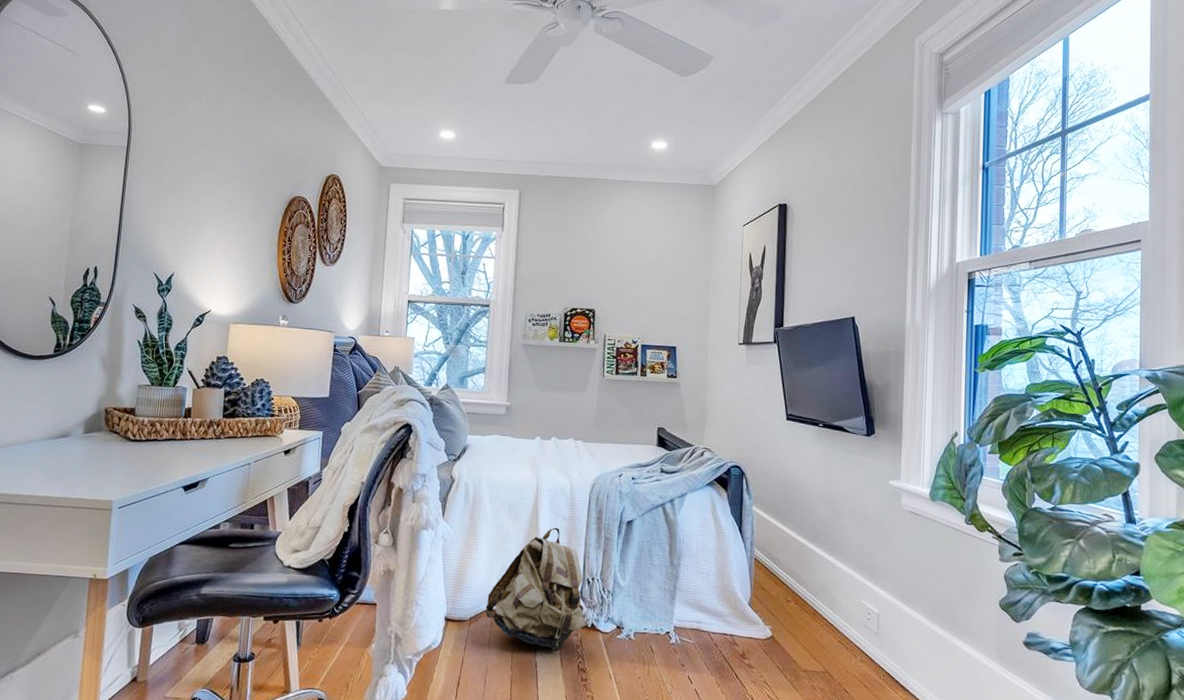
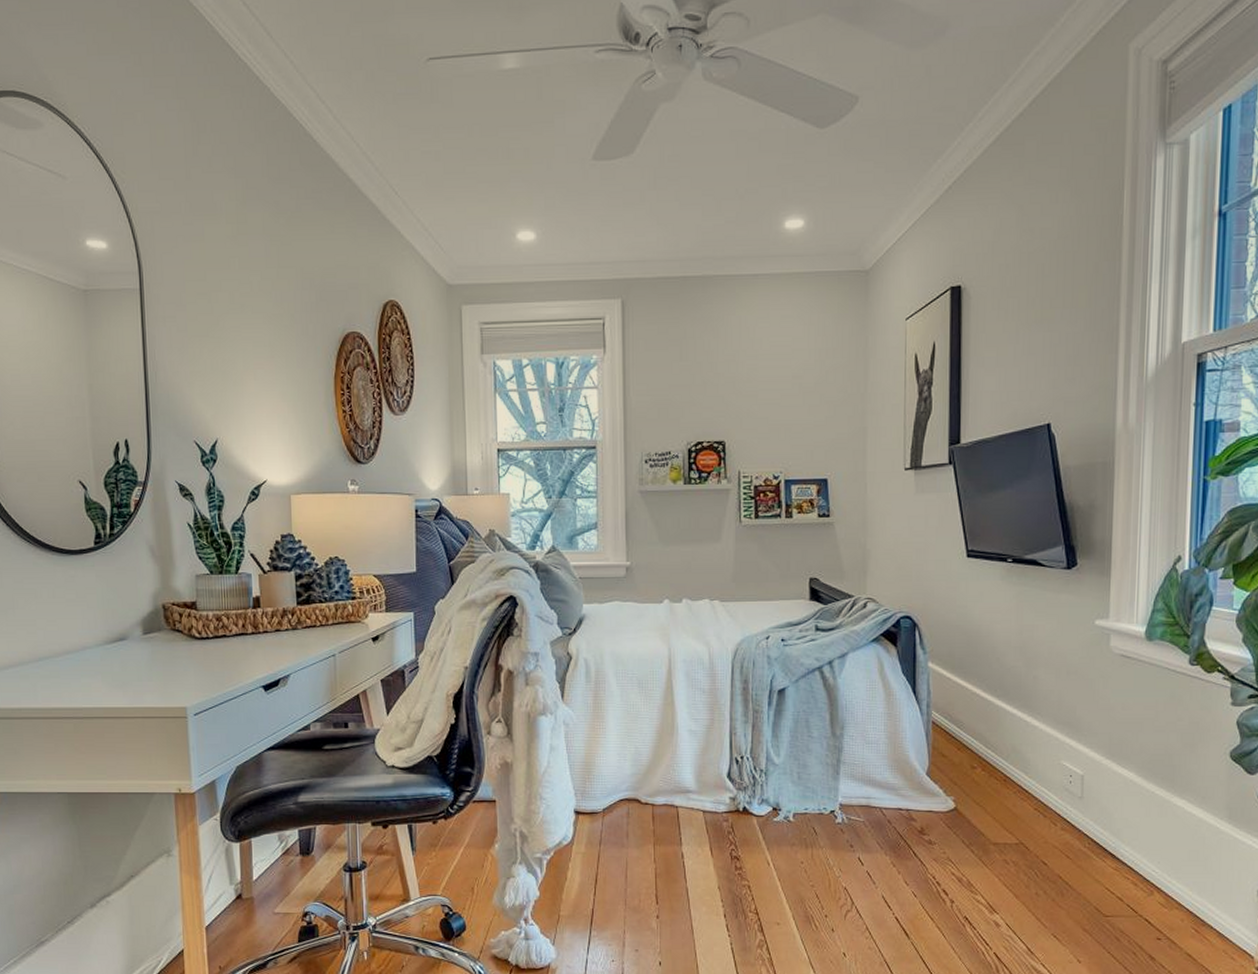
backpack: present [485,527,584,652] -> none [620,702,735,840]

